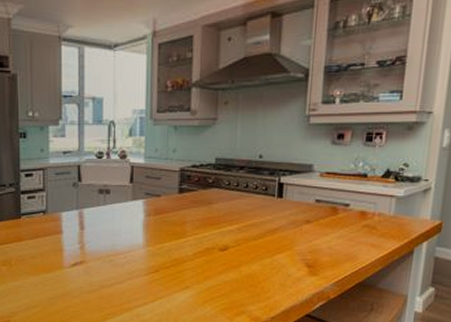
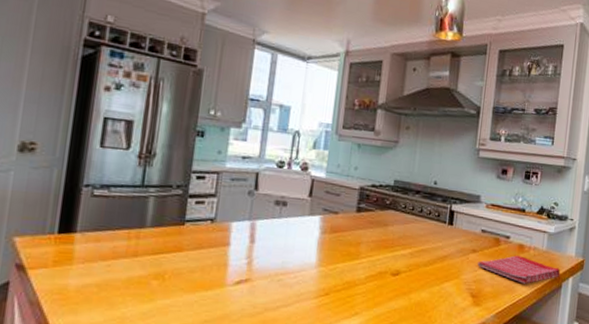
dish towel: none [311,223,412,251] -> present [477,255,561,284]

